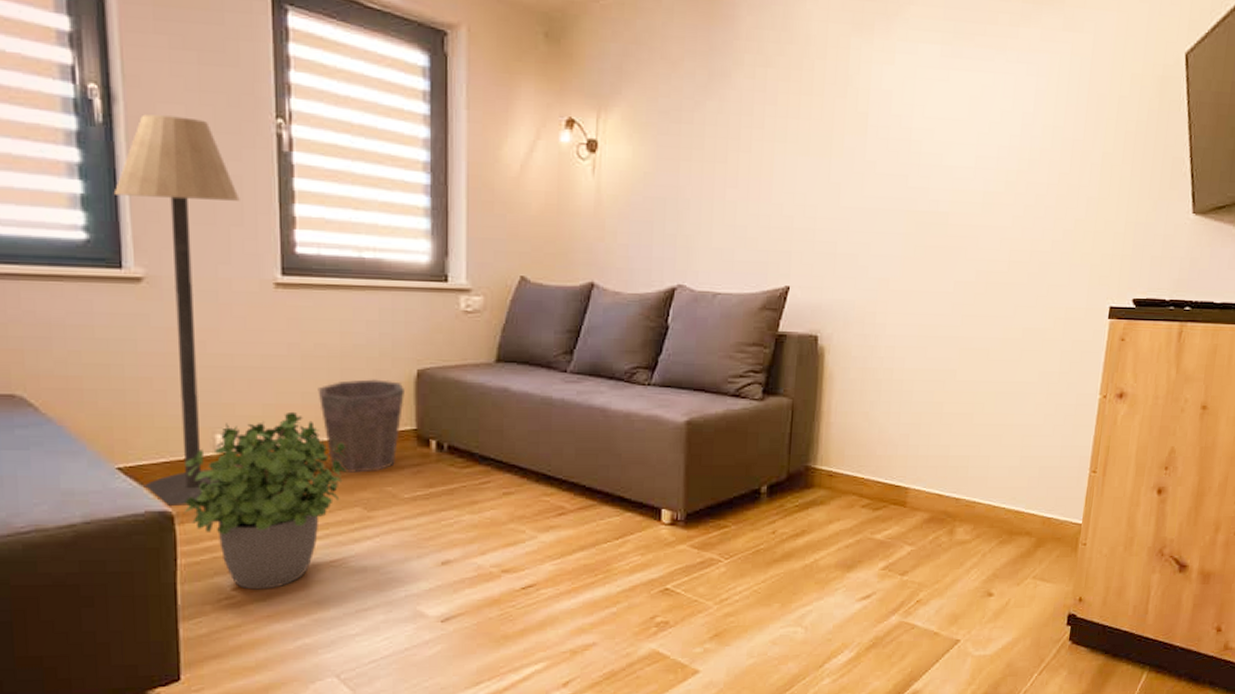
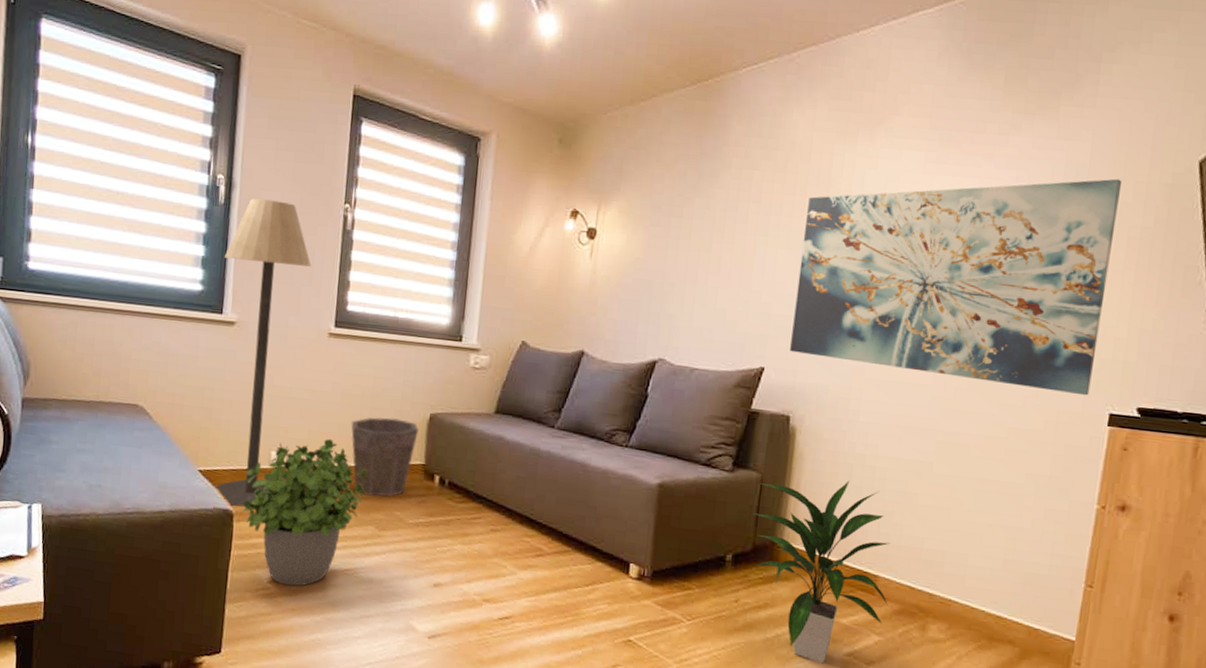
indoor plant: none [786,396,920,581] -> present [753,480,891,664]
wall art: none [815,71,1121,291] -> present [790,178,1123,396]

